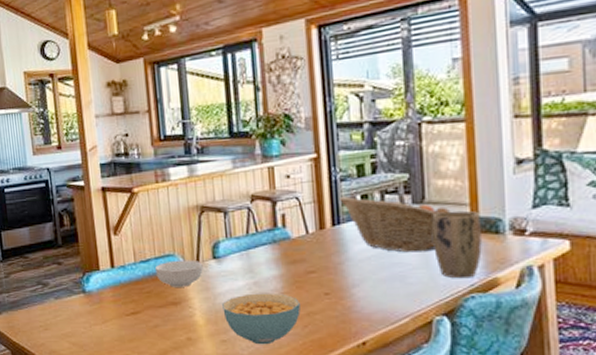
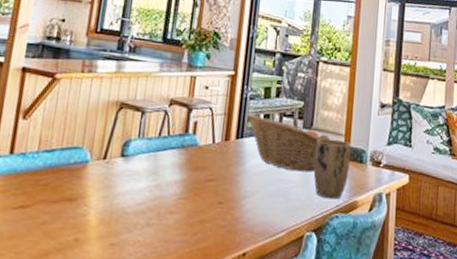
cereal bowl: present [156,259,203,287] -> none [58,153,110,183]
cereal bowl: present [222,293,301,345] -> none [118,196,194,251]

